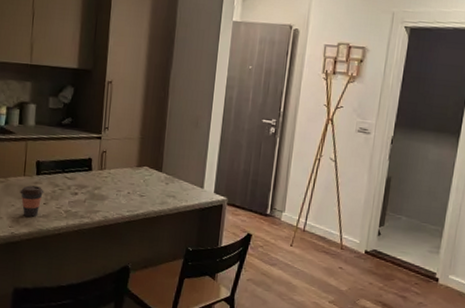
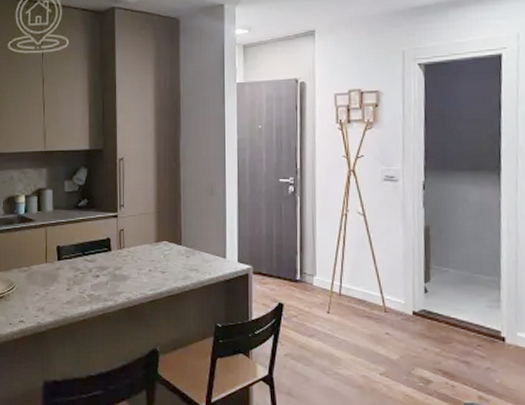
coffee cup: present [20,185,44,217] -> none [43,272,67,304]

